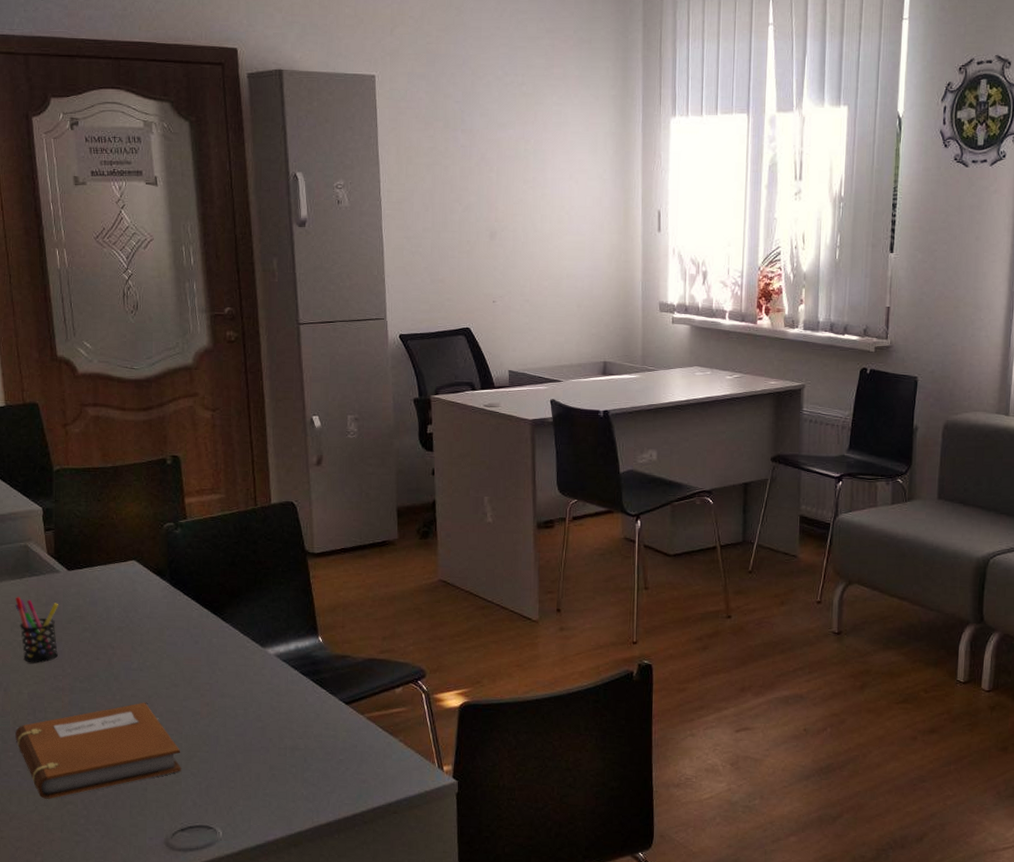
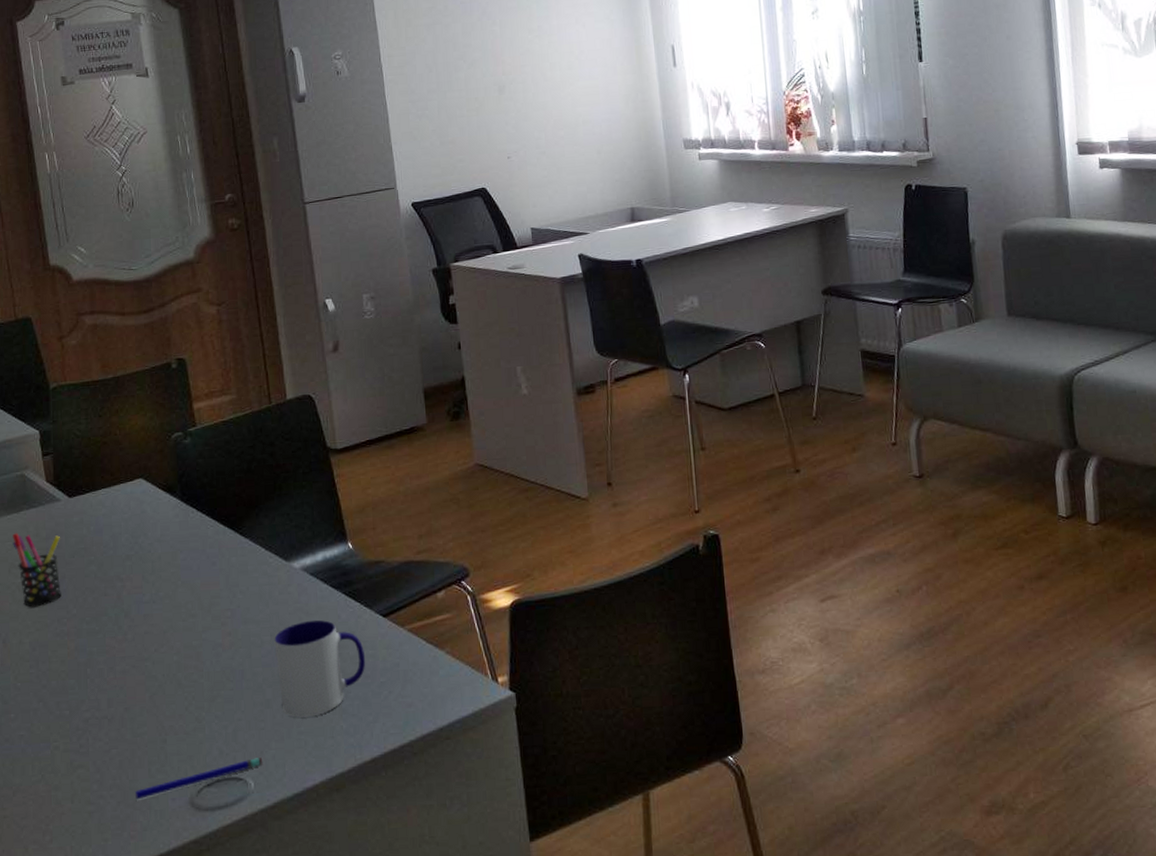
notebook: present [15,702,182,799] -> none [17,638,205,765]
pen: none [118,811,231,836] -> present [135,758,263,800]
mug: none [247,700,328,782] -> present [274,619,366,718]

